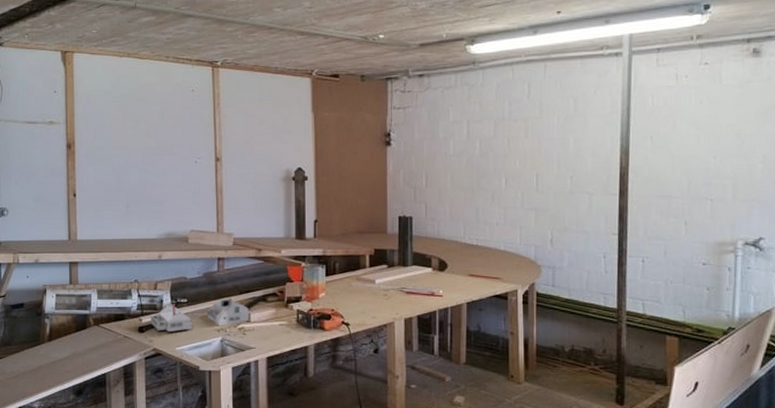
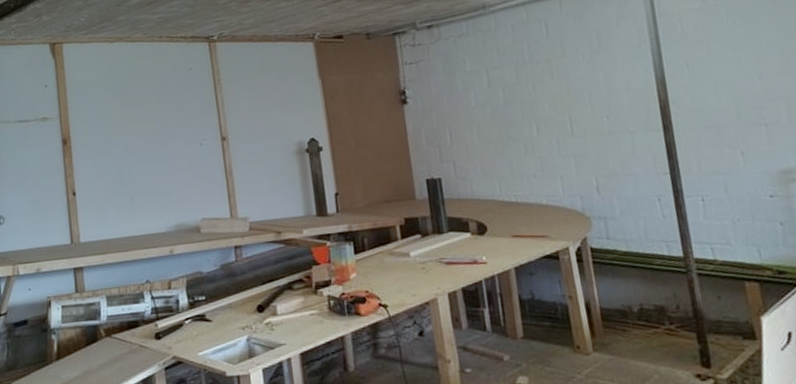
architectural model: present [150,297,249,332] -> none [166,290,276,336]

